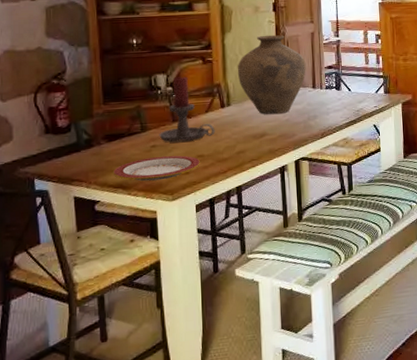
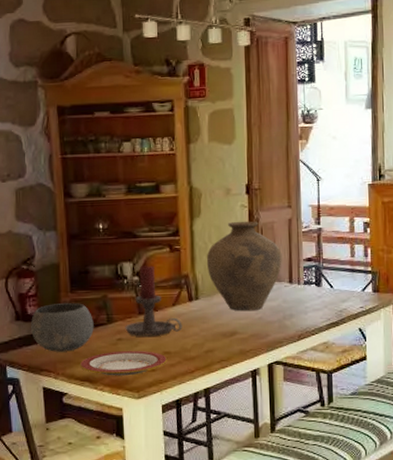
bowl: none [61,114,127,162] -> present [30,303,94,352]

